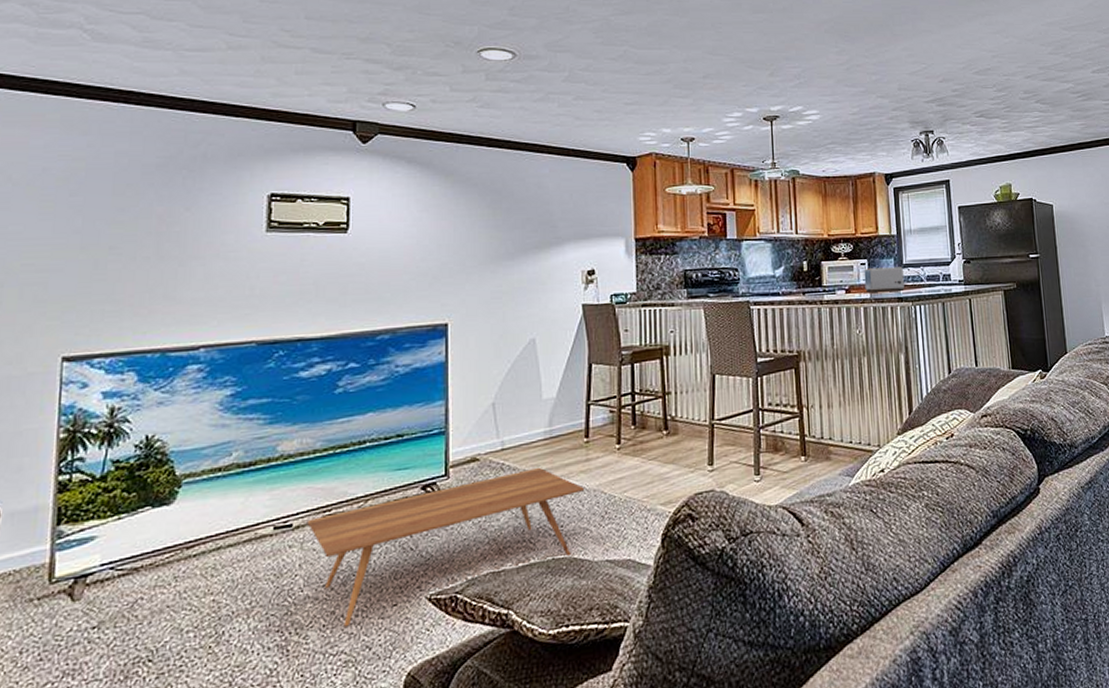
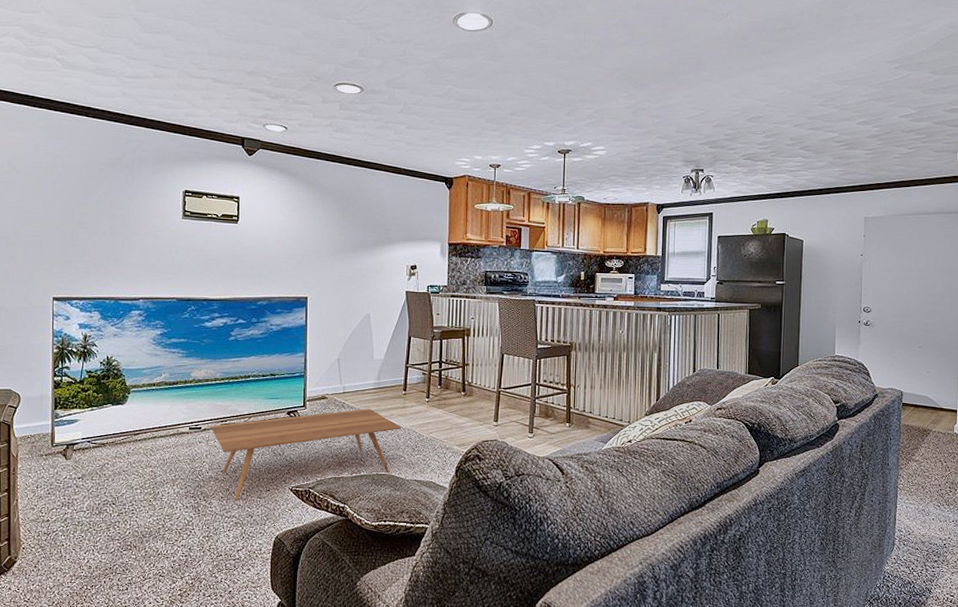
toaster: present [864,267,905,294] -> none [630,282,664,303]

